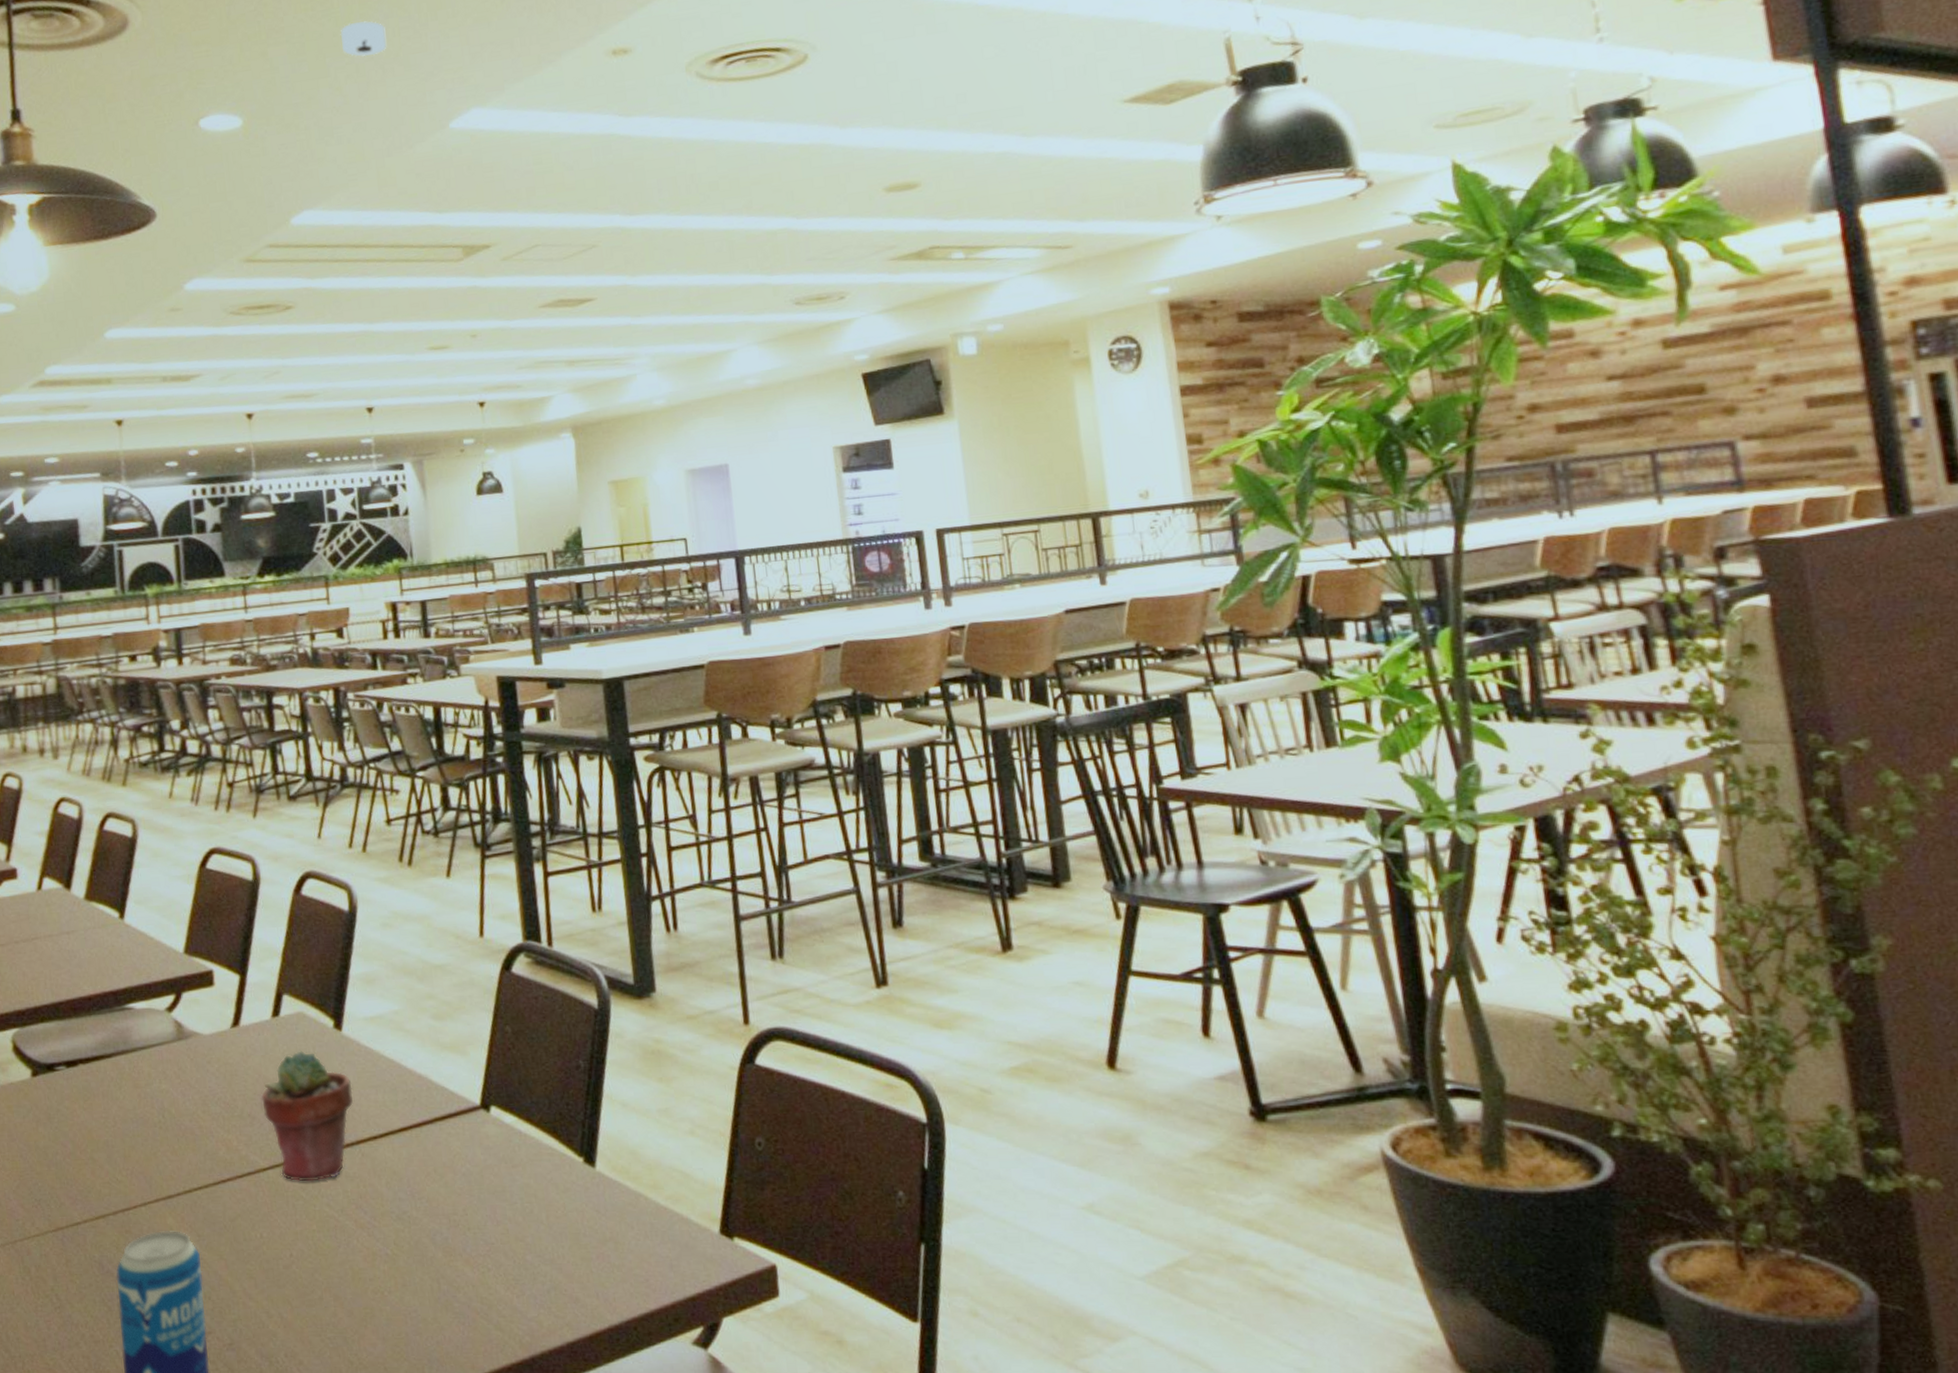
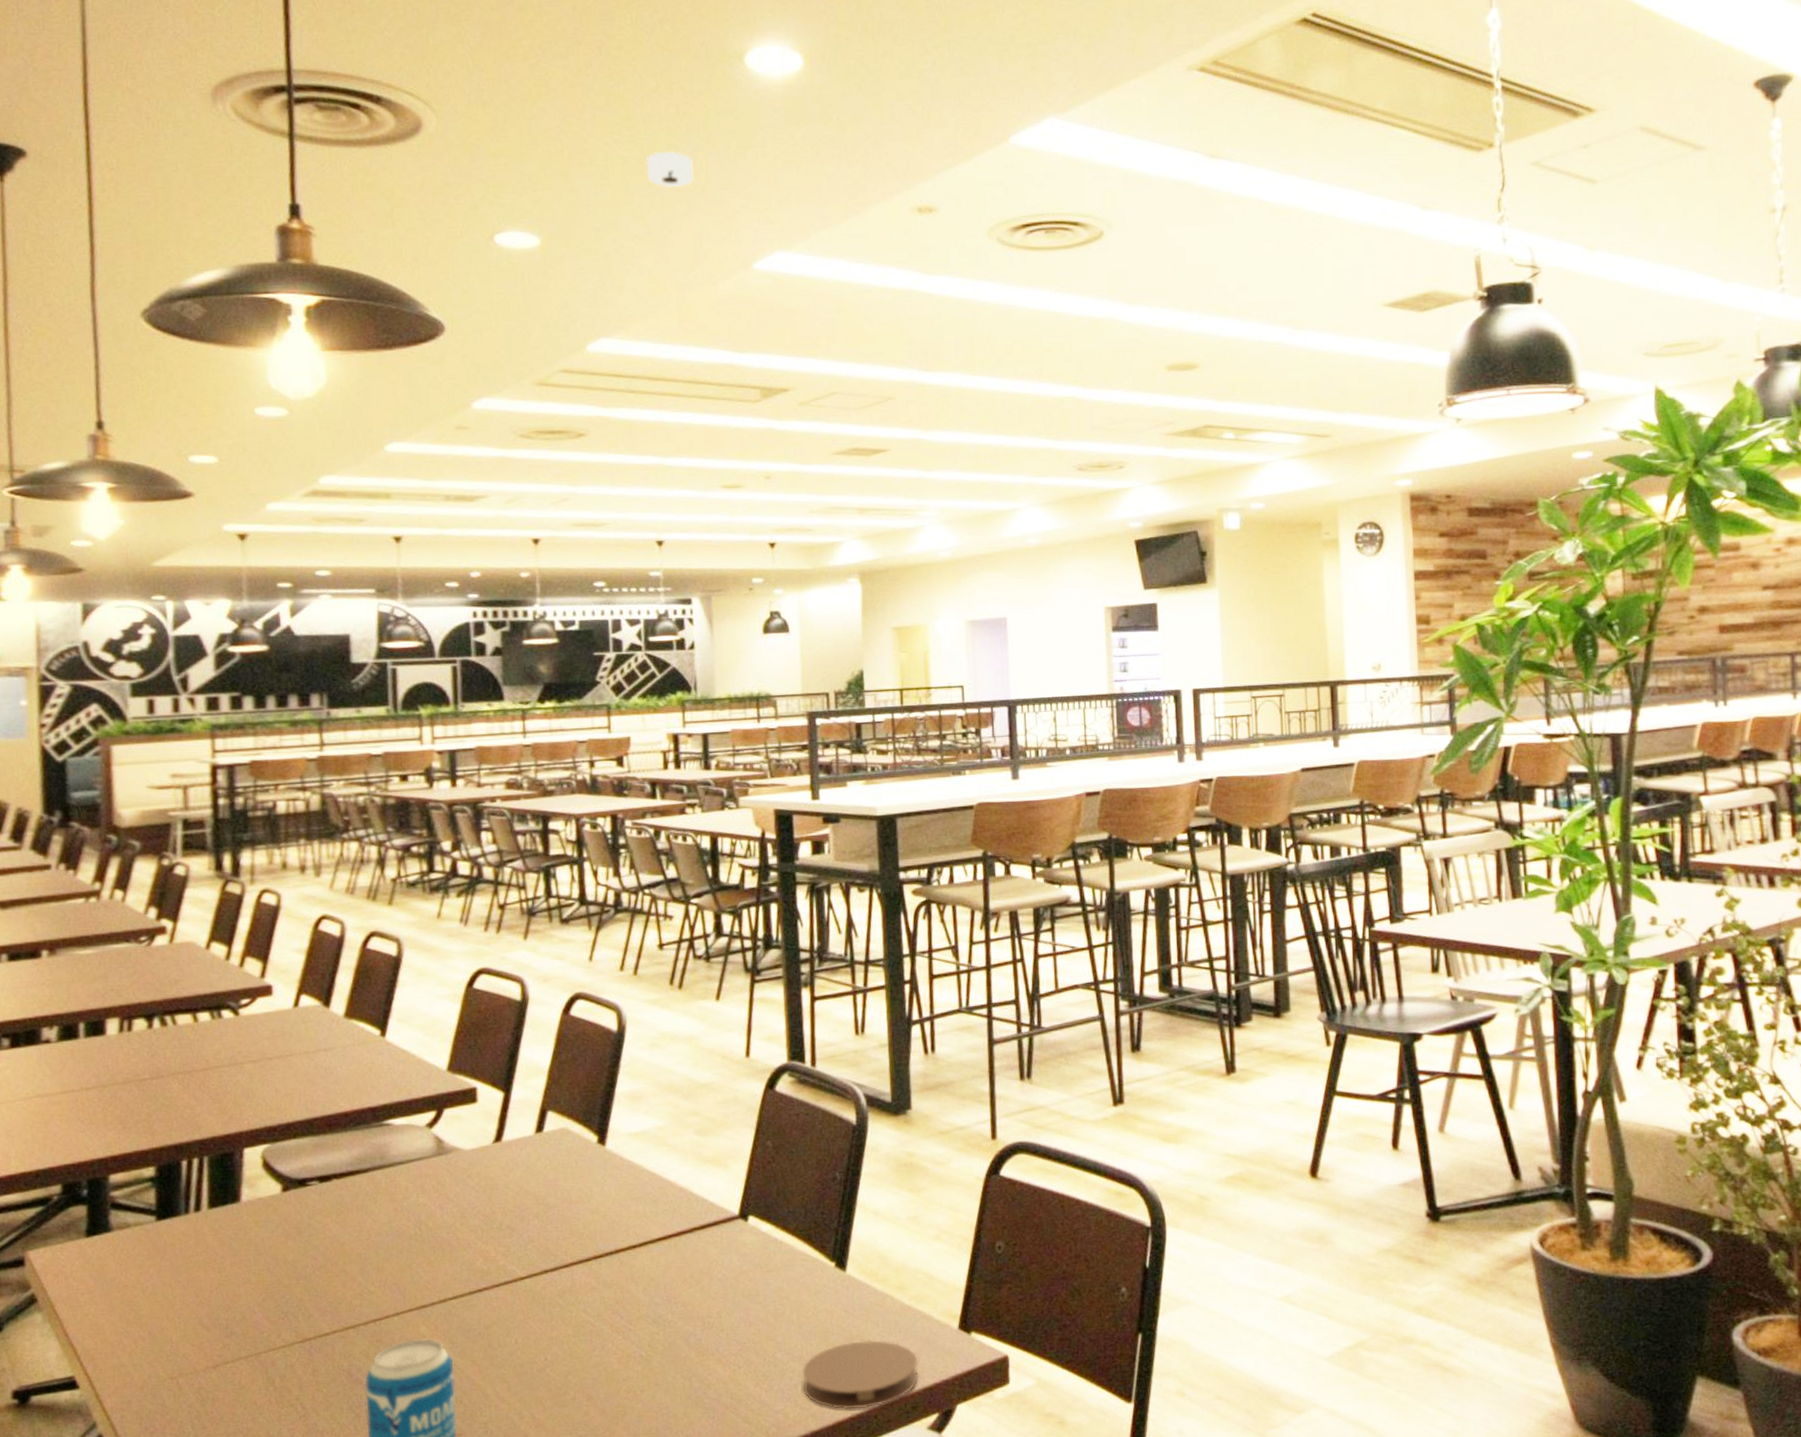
potted succulent: present [261,1051,354,1182] -> none [521,1165,615,1290]
coaster: none [554,1244,680,1320] -> present [802,1340,919,1410]

